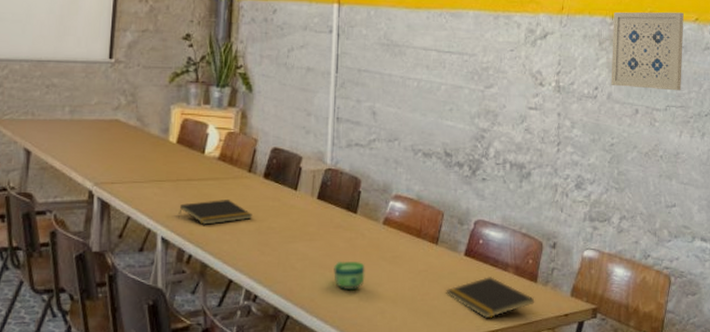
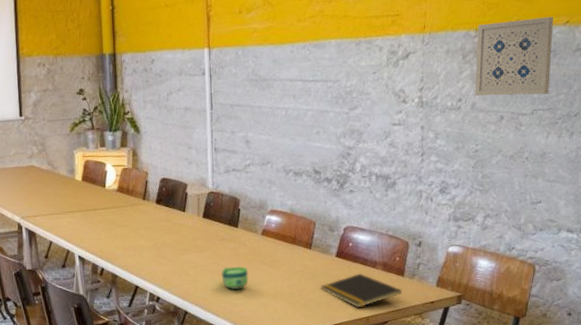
notepad: present [178,200,252,225] -> none [90,223,150,244]

